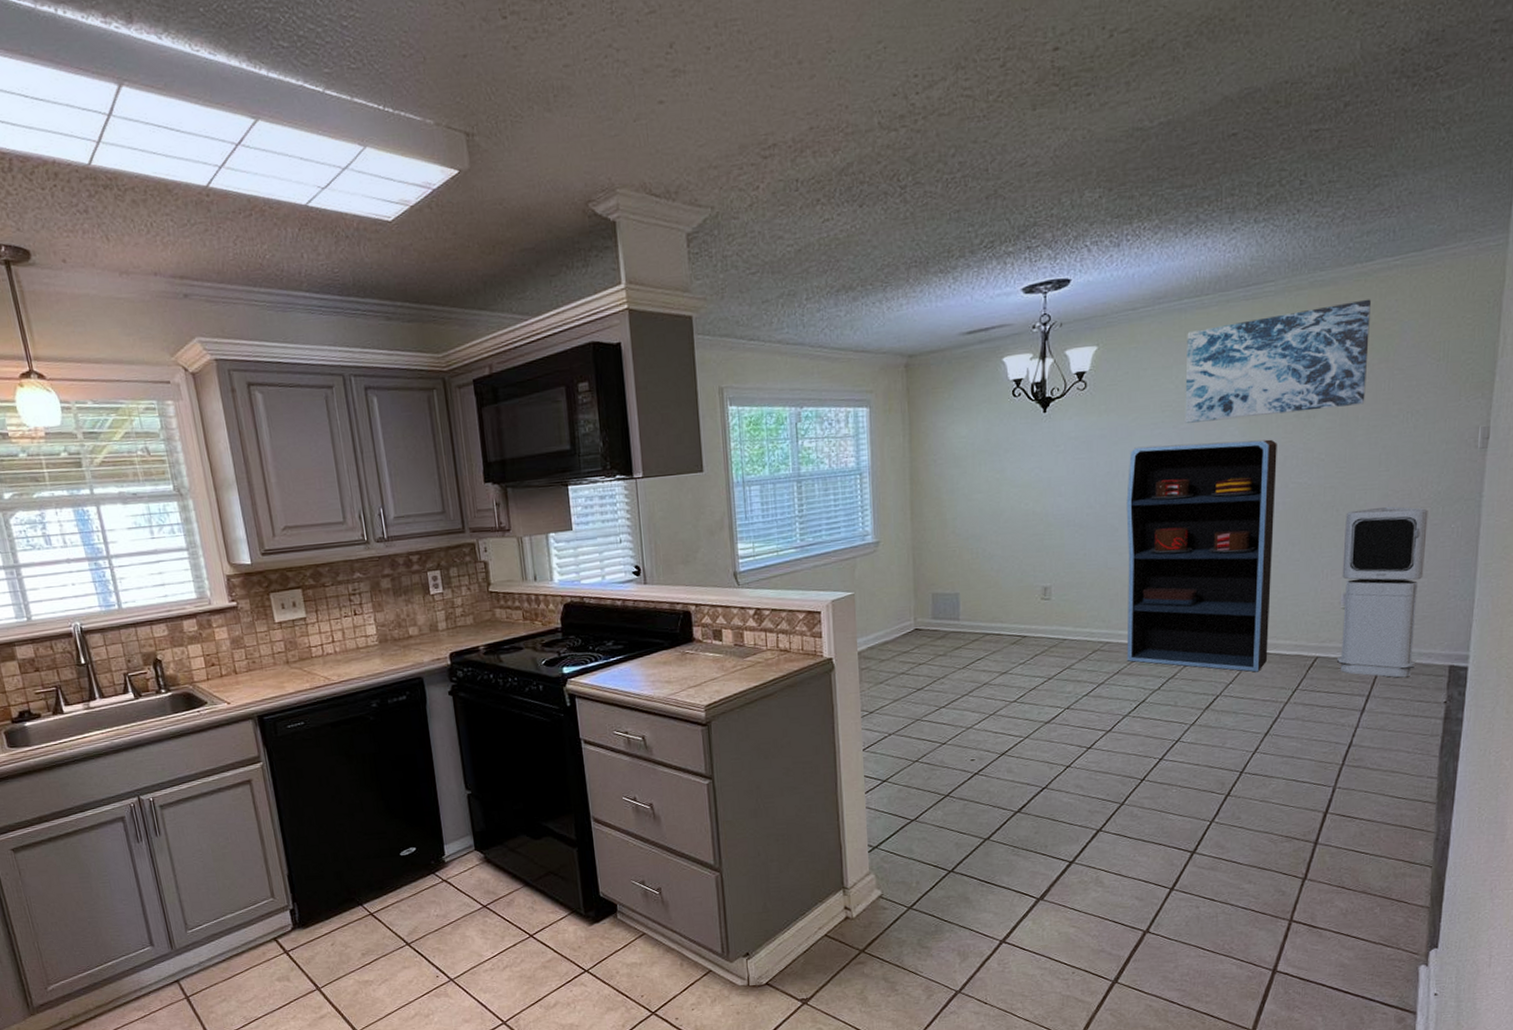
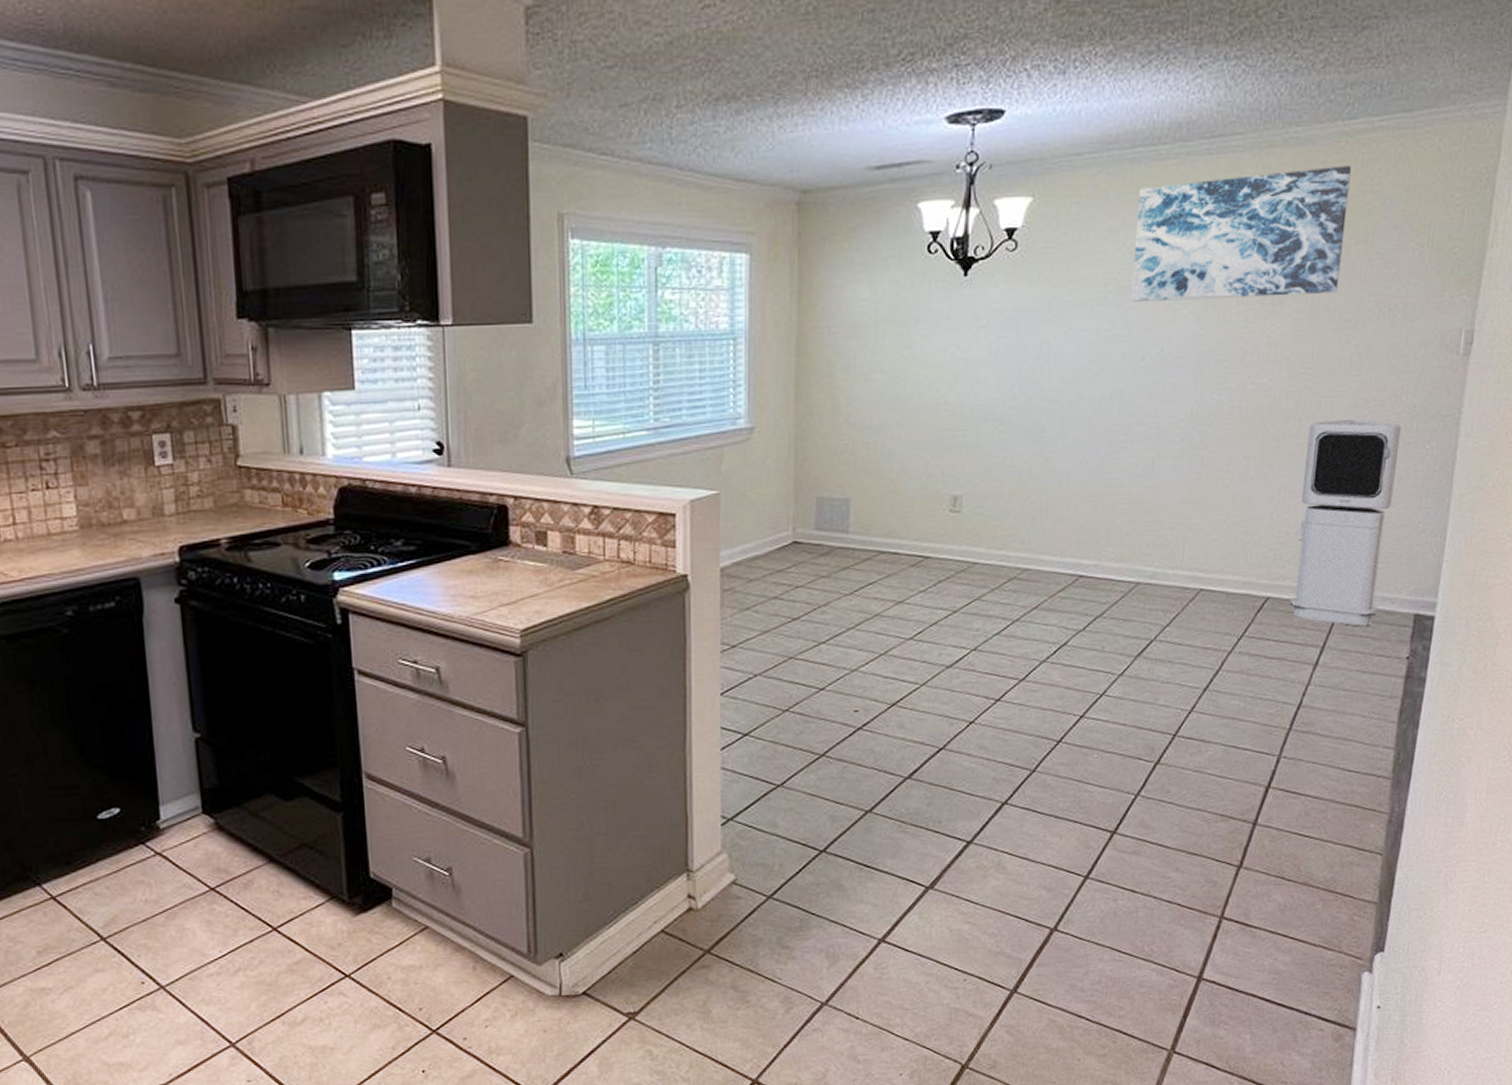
bookshelf: present [1126,439,1277,672] -> none [1048,326,1236,613]

